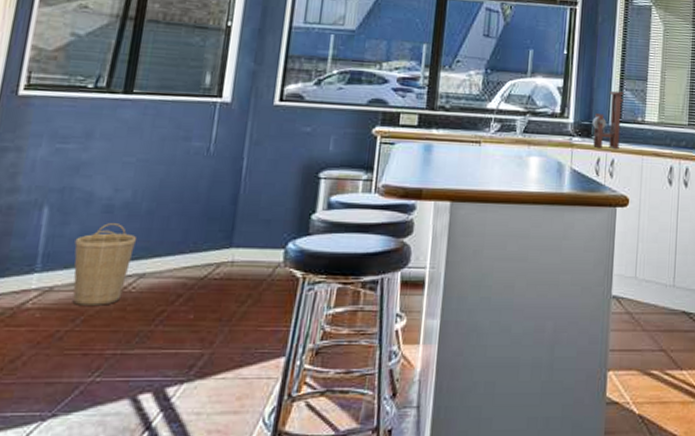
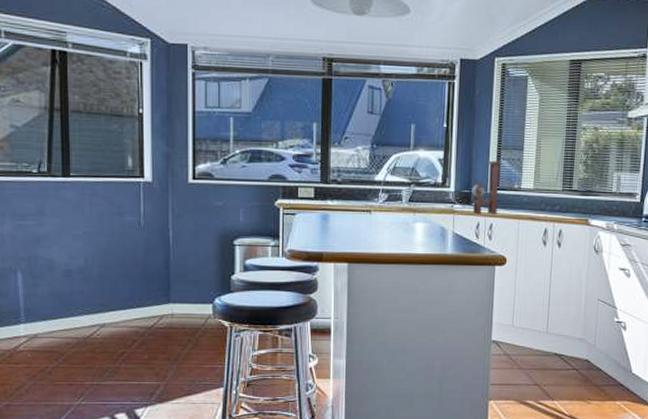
basket: present [72,223,138,306] -> none [46,285,94,348]

